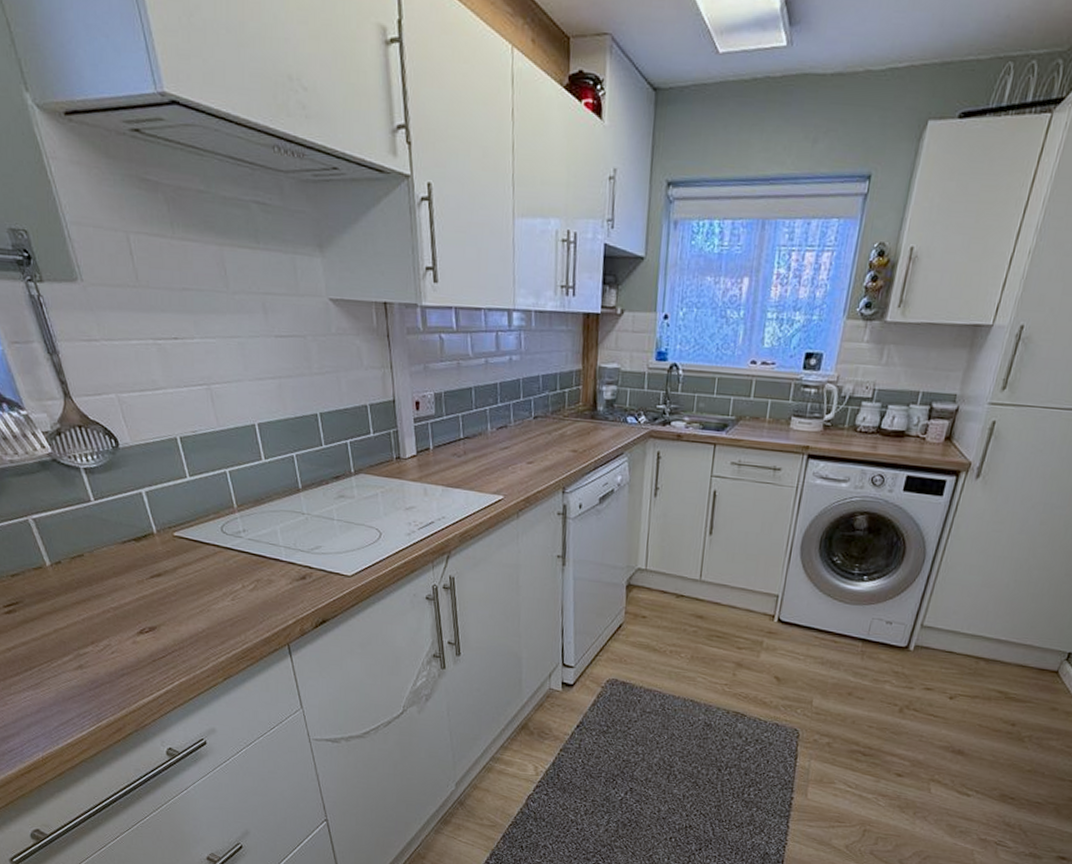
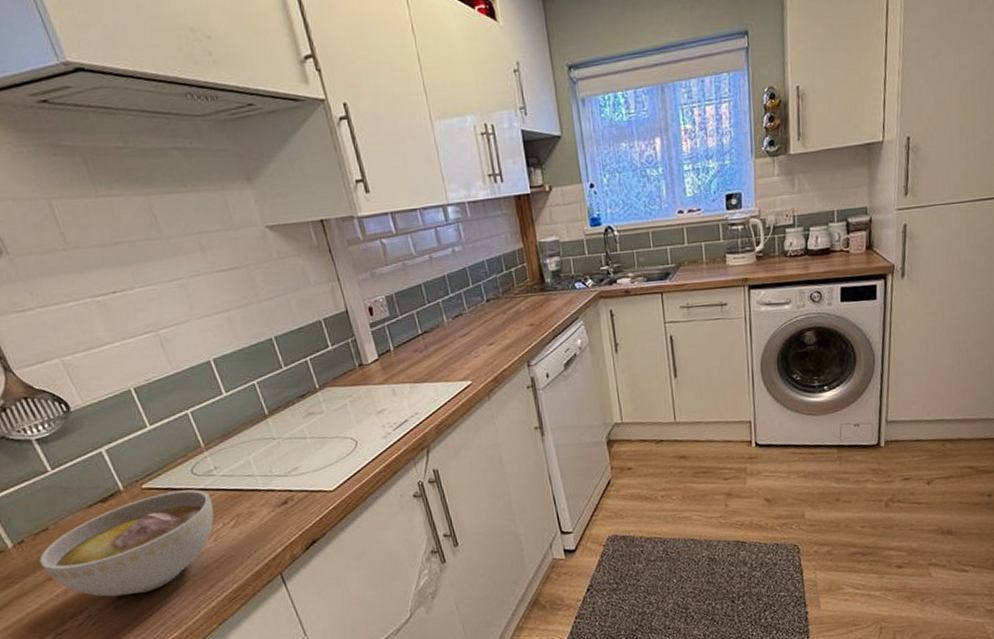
bowl: none [72,544,235,635] -> present [39,489,214,597]

